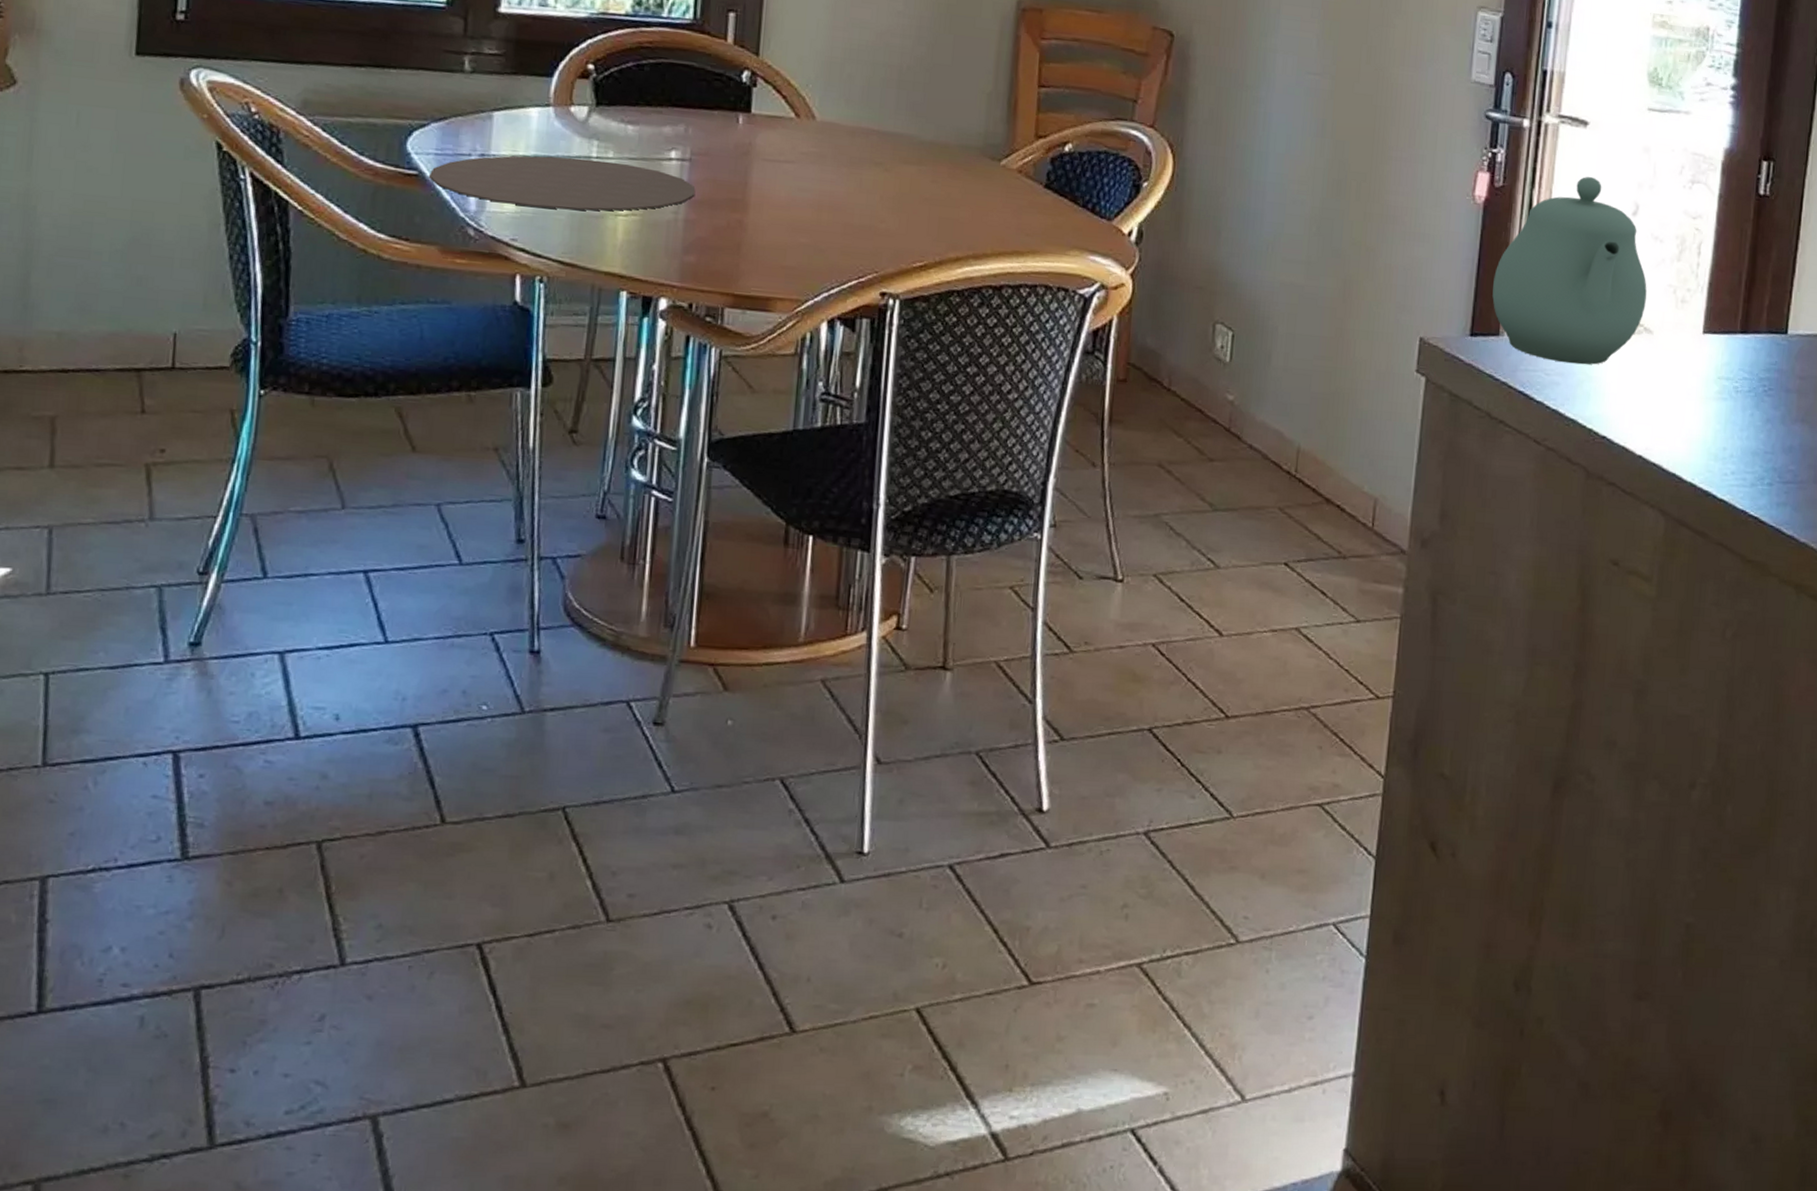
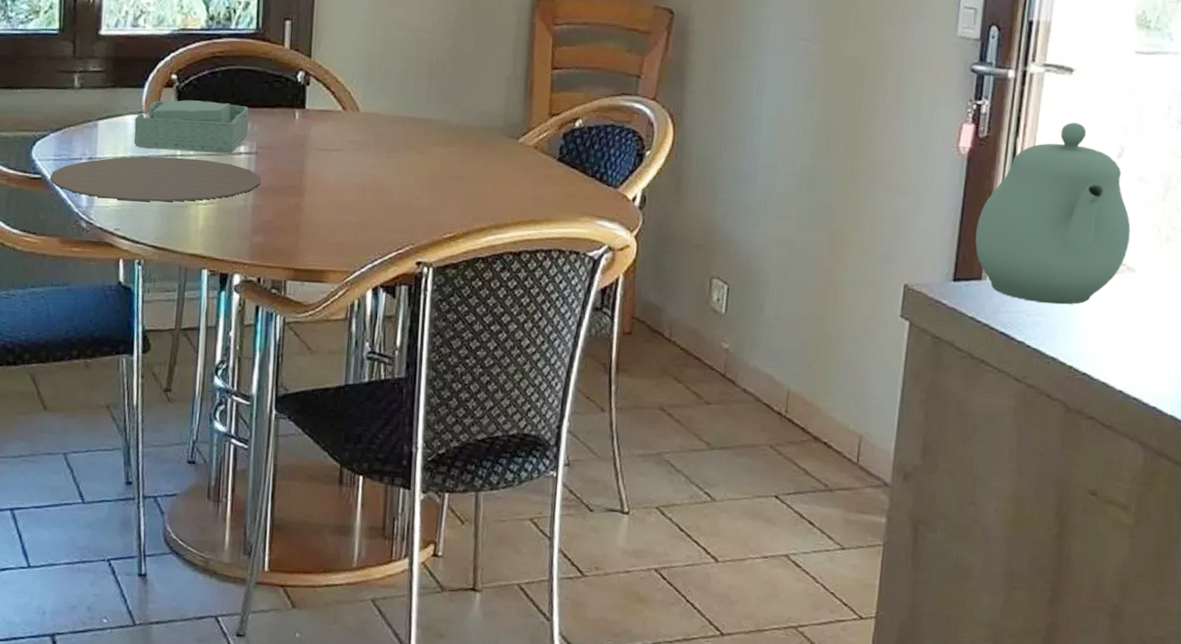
napkin holder: none [538,92,683,159] -> present [134,100,249,154]

